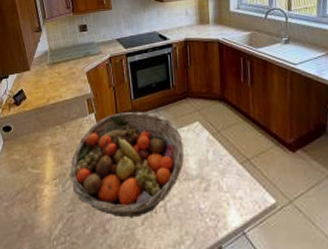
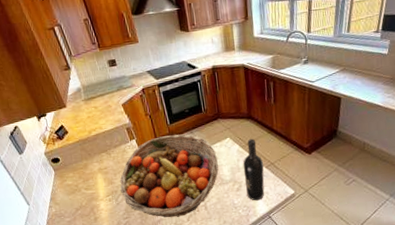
wine bottle: none [212,125,238,208] -> present [243,139,265,201]

